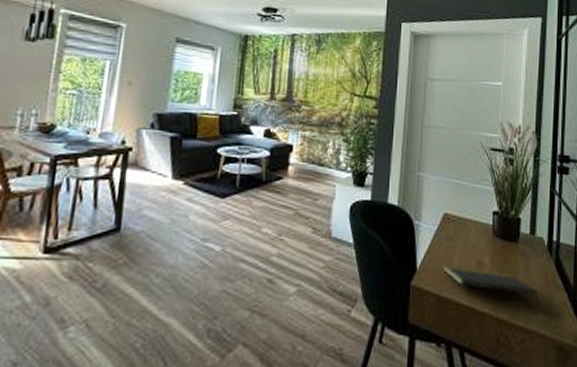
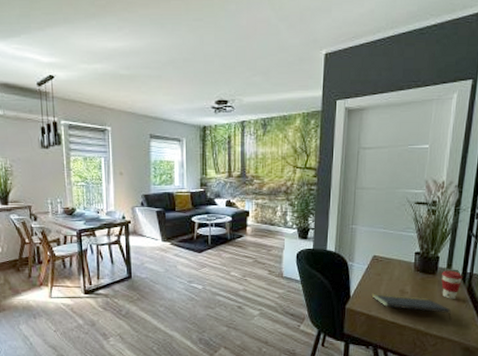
coffee cup: none [524,237,549,276] -> present [441,270,463,299]

